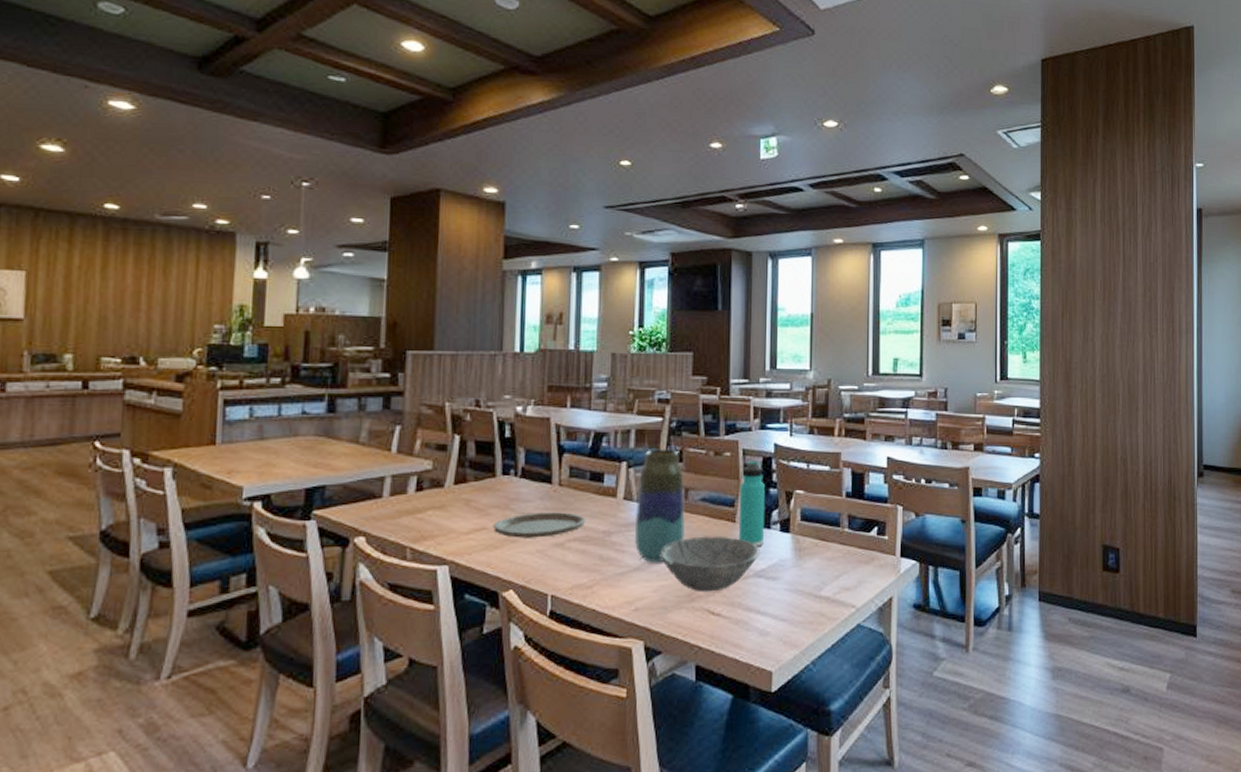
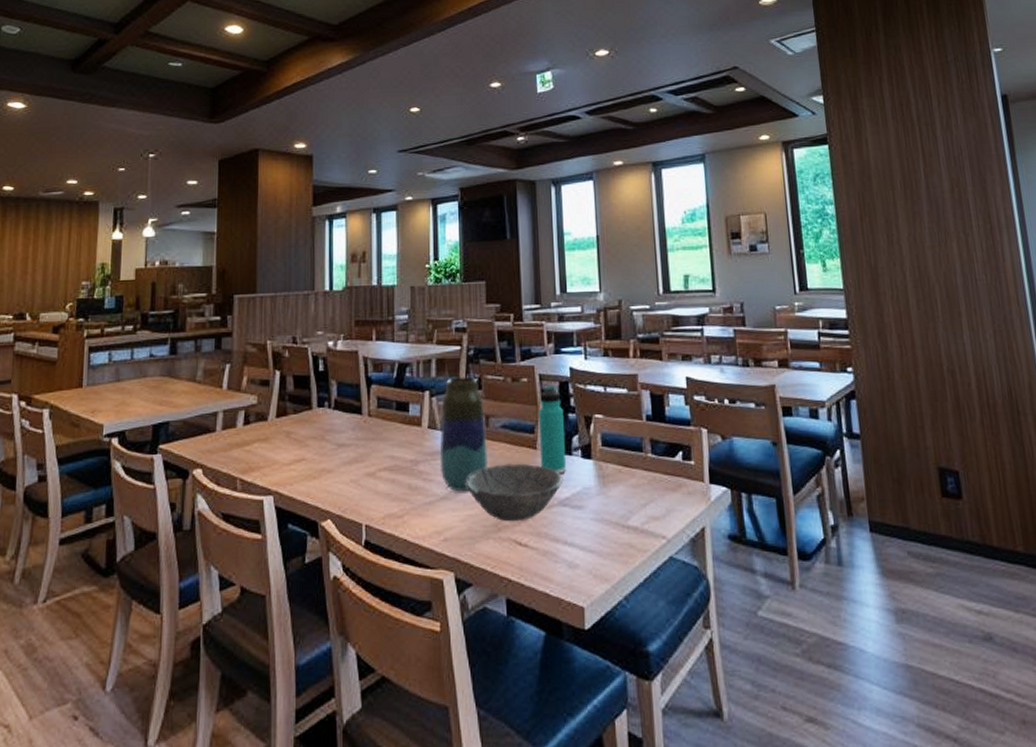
plate: present [492,512,586,538] -> none [310,442,394,469]

